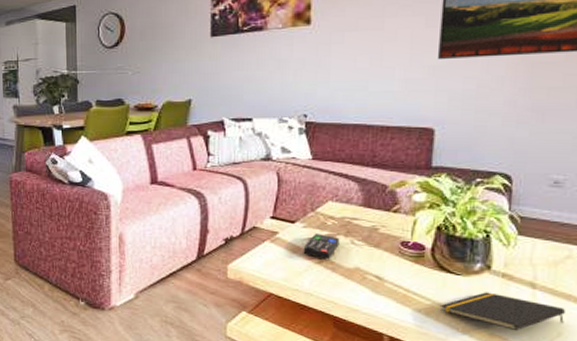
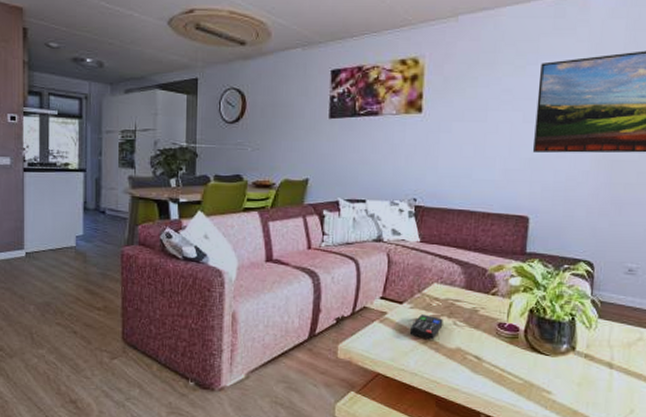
notepad: present [439,292,565,330] -> none [531,372,637,408]

